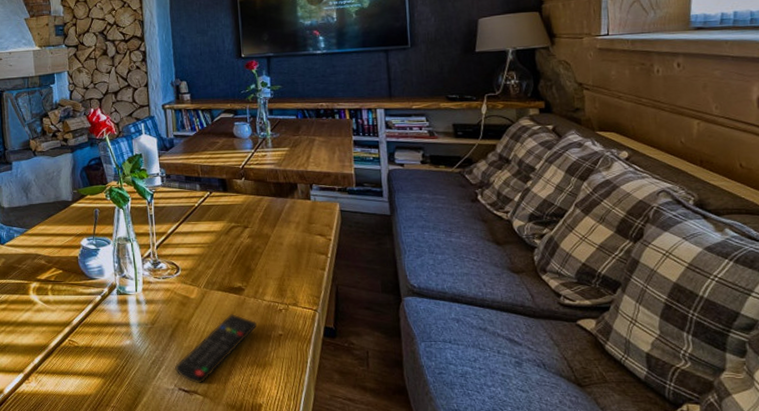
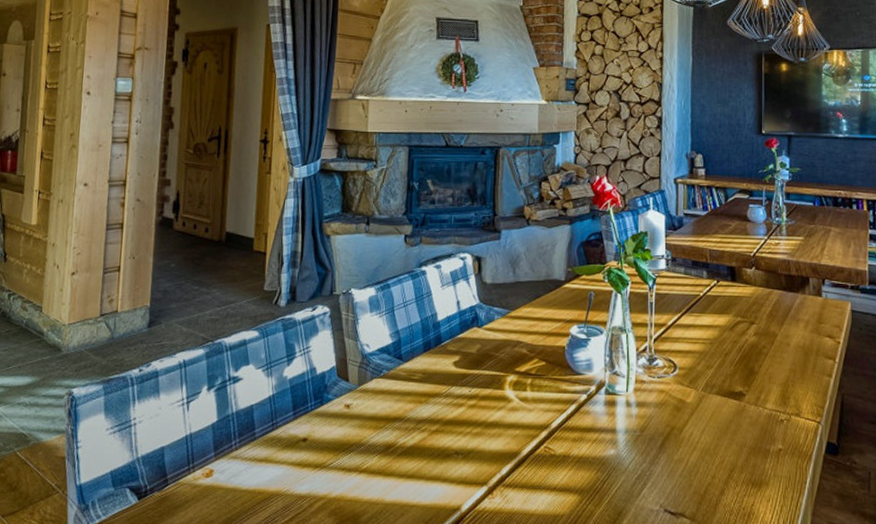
remote control: present [174,314,257,384] -> none [661,423,755,505]

